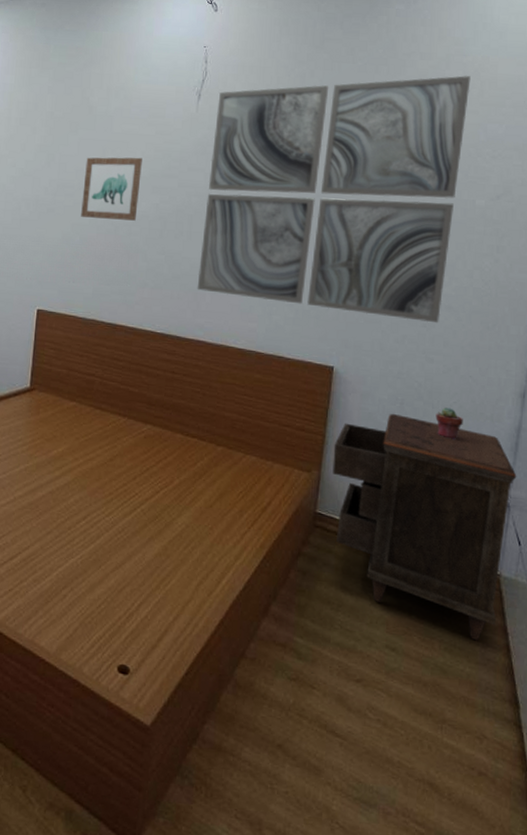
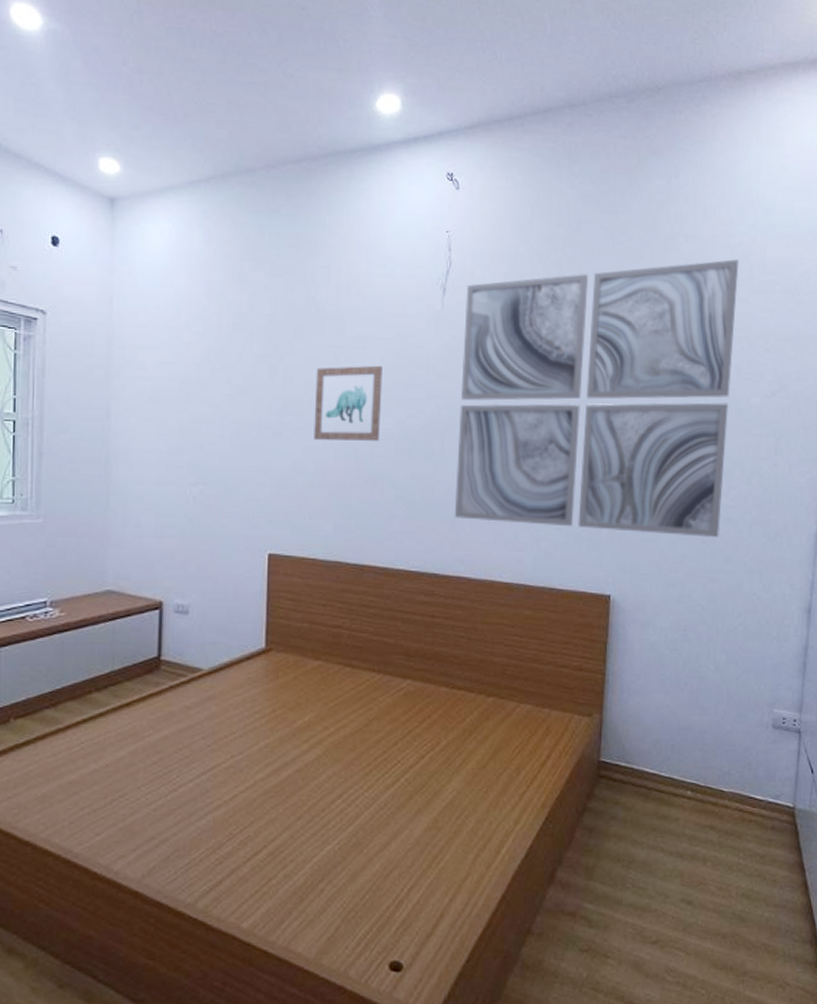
nightstand: present [332,413,517,641] -> none [615,641,806,882]
potted succulent: present [435,407,463,439] -> none [720,630,749,665]

